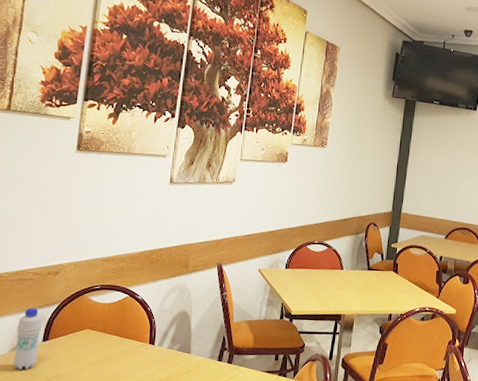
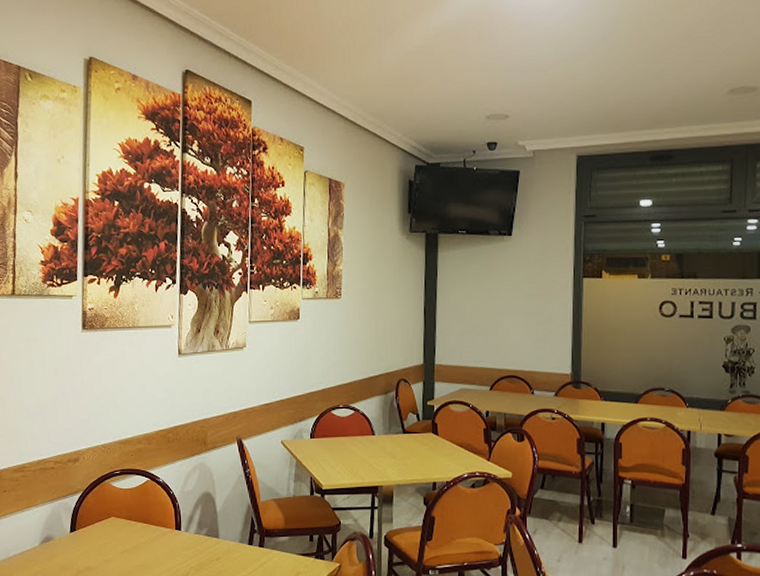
bottle: present [13,307,43,370] -> none [44,497,69,562]

